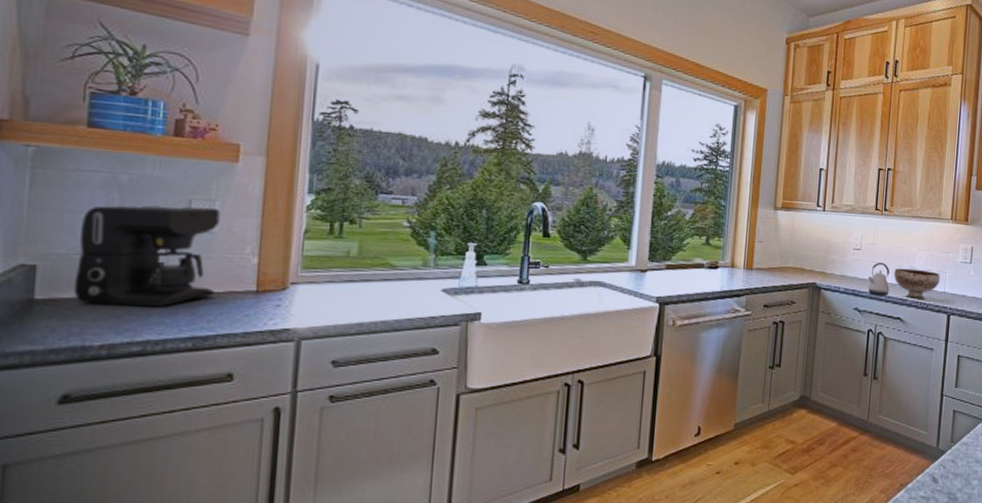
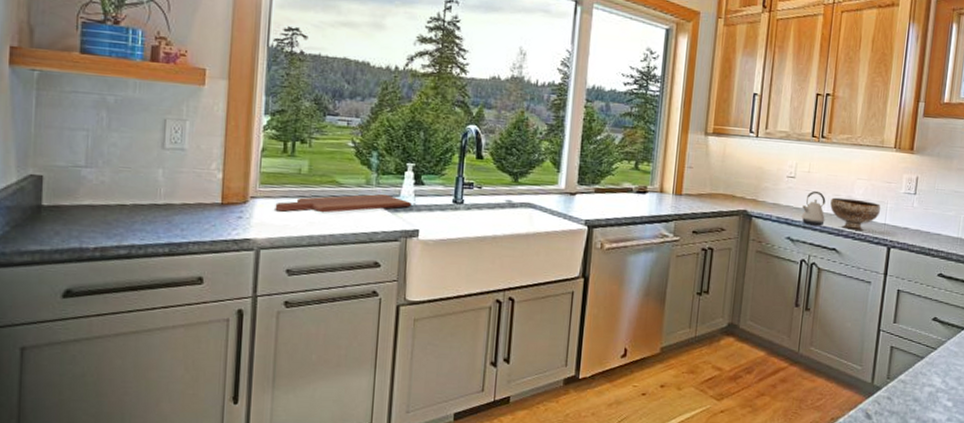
coffee maker: present [73,205,221,307] -> none [72,124,190,216]
cutting board: none [319,275,474,298] -> present [275,193,412,213]

